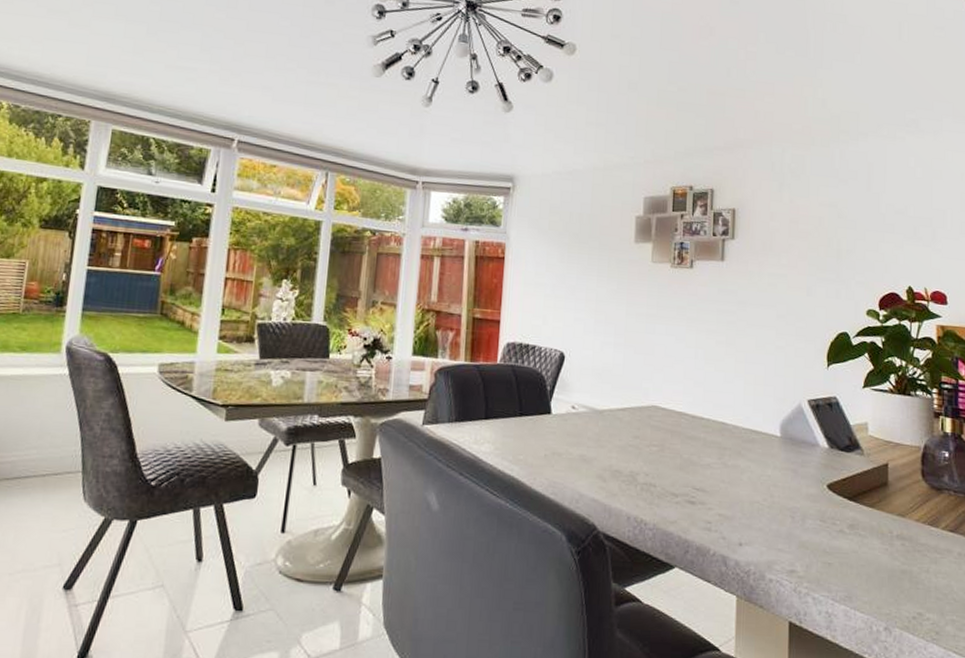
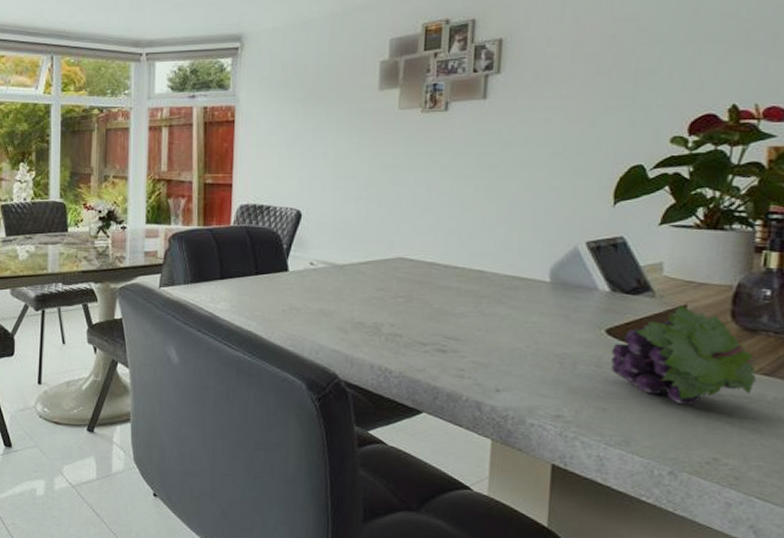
fruit: none [832,464,945,560] -> present [610,306,757,405]

